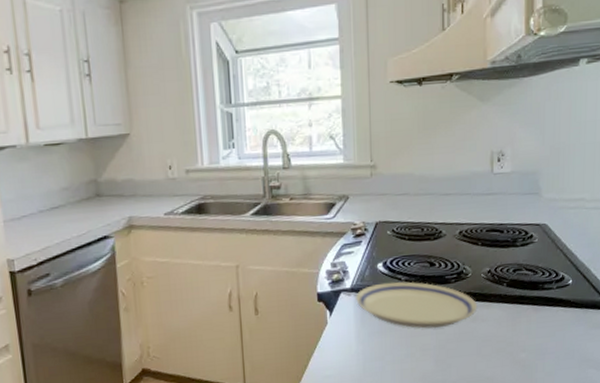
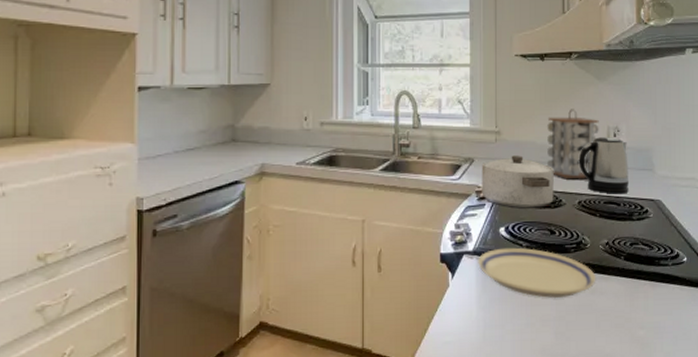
cooking pot: none [357,188,433,244] -> present [481,155,554,210]
spice rack: none [426,135,482,210] -> present [547,109,599,179]
kettle: none [459,162,513,222] -> present [578,137,629,194]

